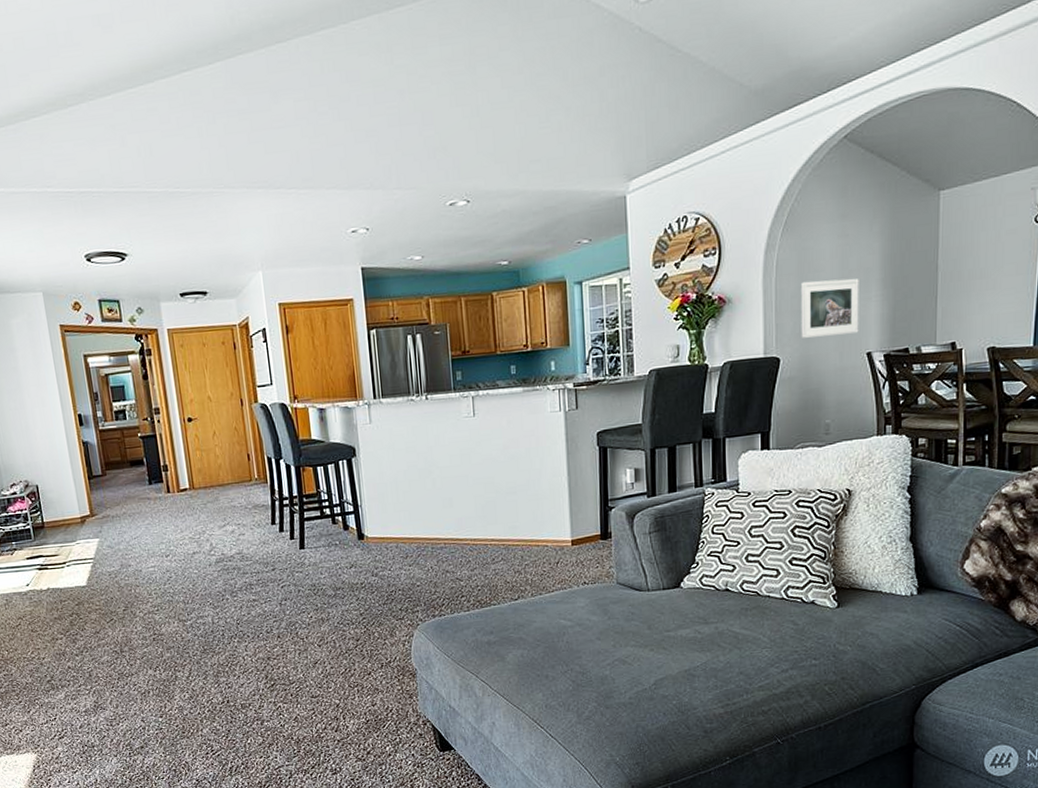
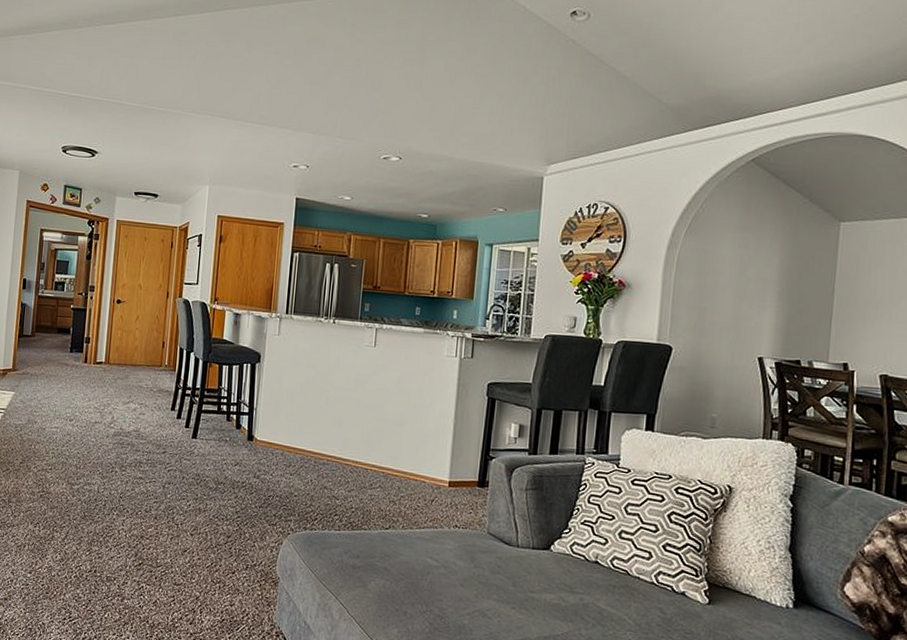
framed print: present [800,278,859,338] -> none [694,281,756,337]

